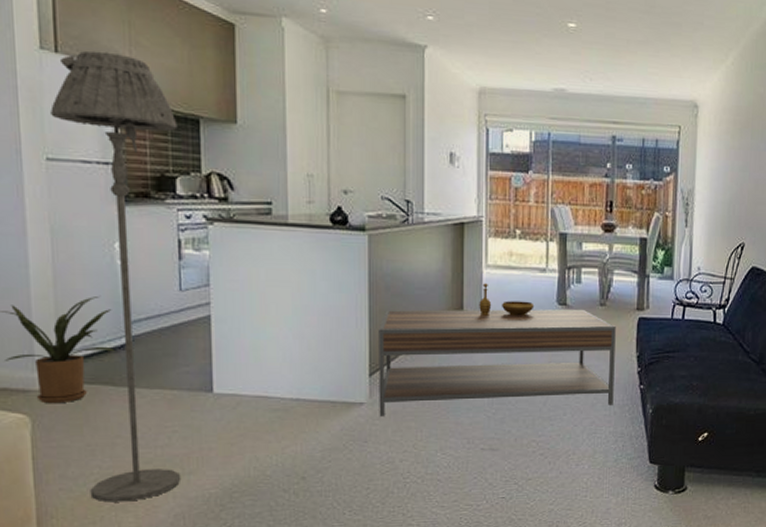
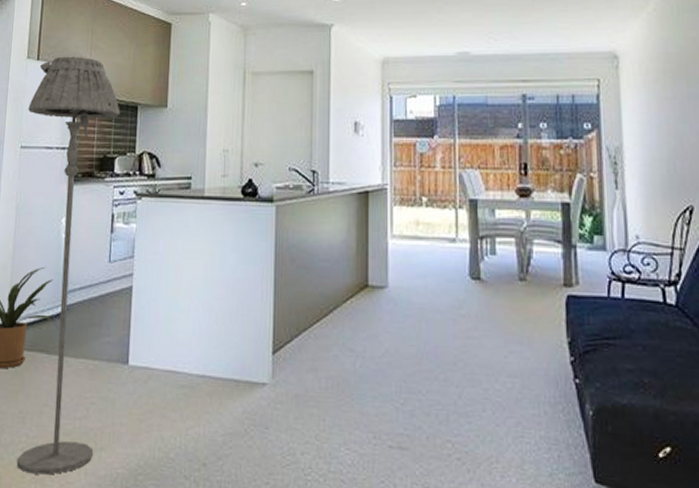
coffee table: present [379,309,616,418] -> none [281,283,543,402]
decorative bowl: present [479,283,535,316] -> none [385,255,445,292]

